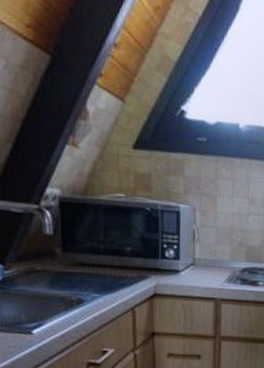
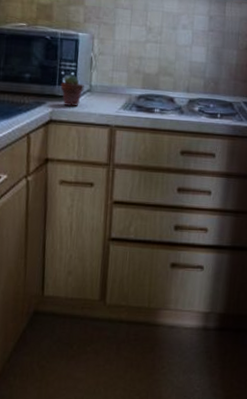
potted succulent: none [163,248,188,280] -> present [60,75,84,106]

